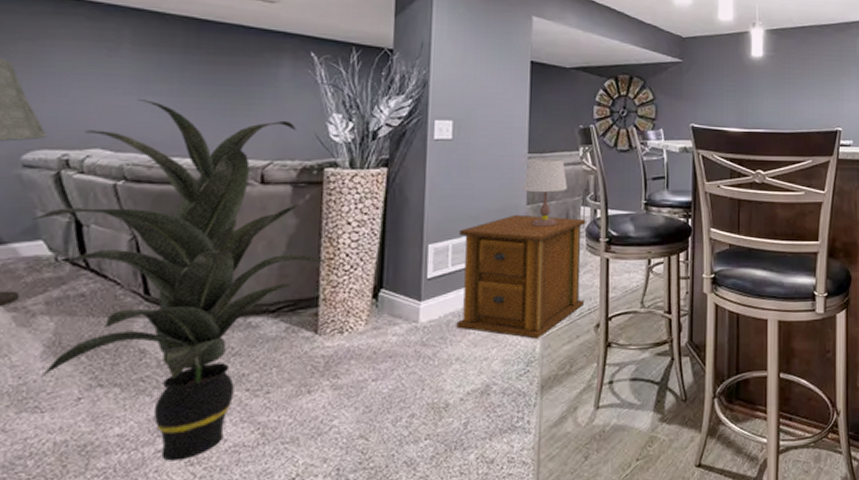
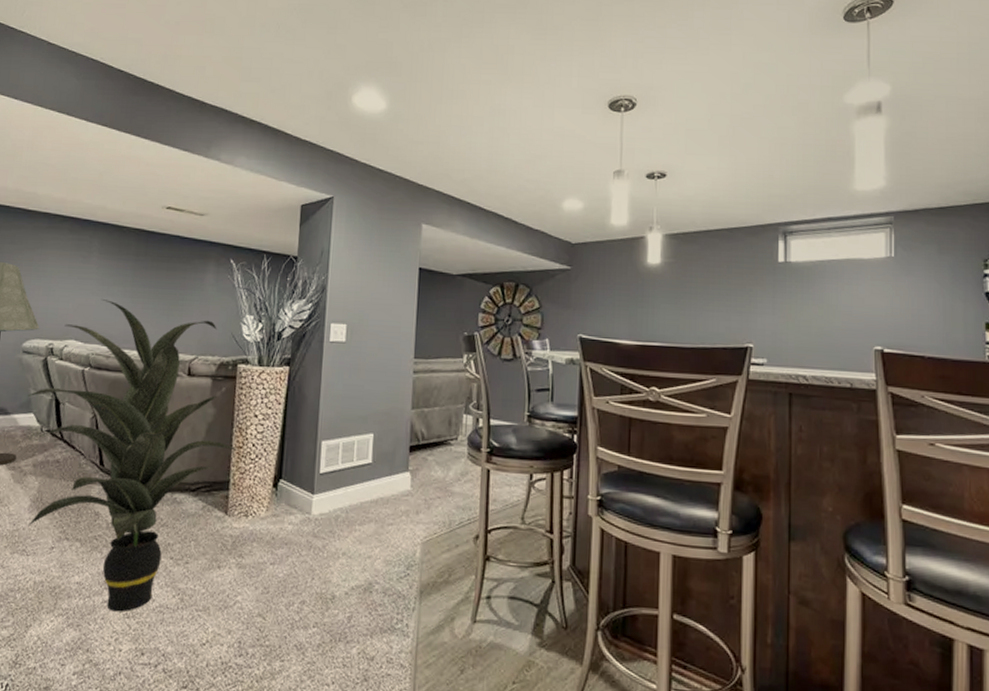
side table: present [456,214,586,339] -> none [344,418,468,543]
table lamp: present [524,158,567,227] -> none [409,363,451,433]

